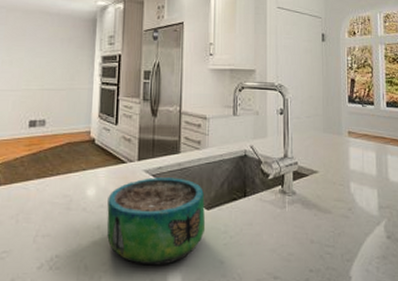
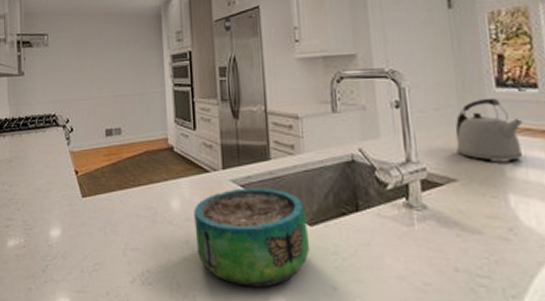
kettle: none [319,110,363,159] -> present [455,97,522,163]

